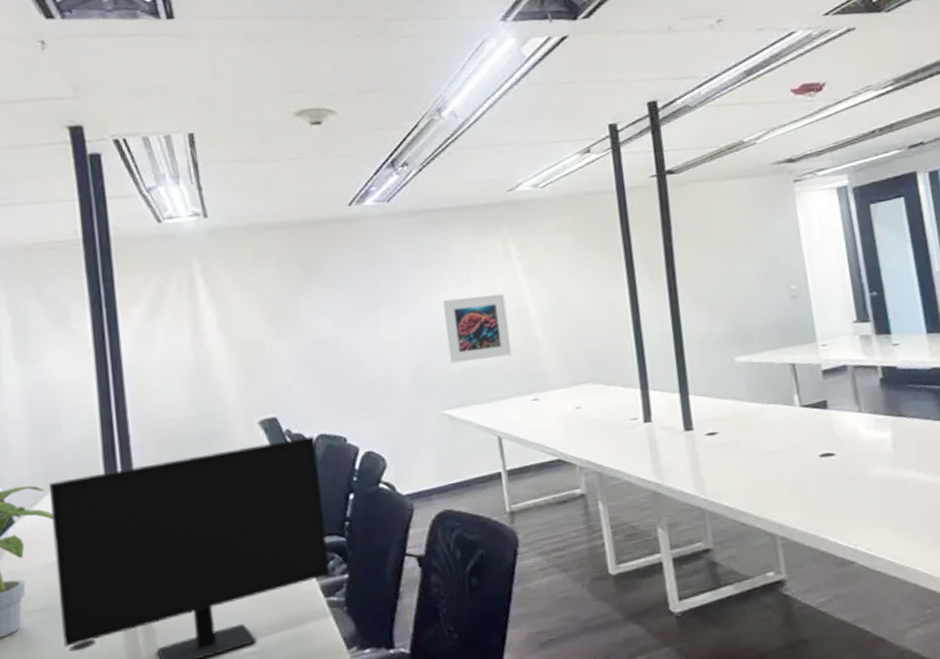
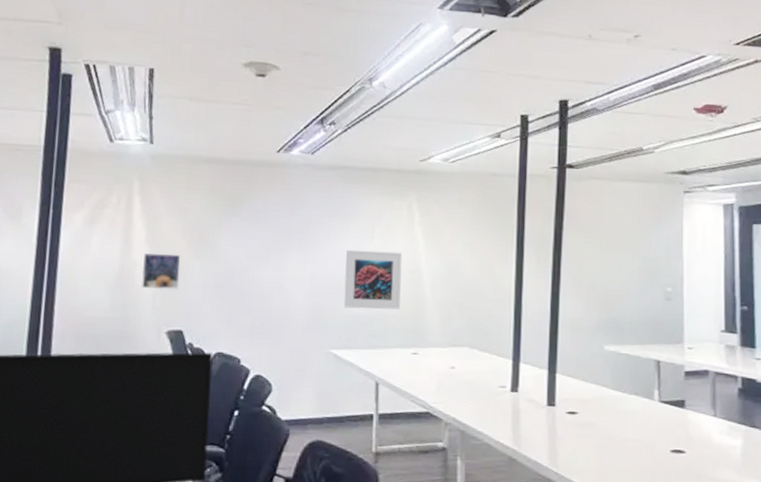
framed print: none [219,335,264,378] -> present [142,254,181,290]

